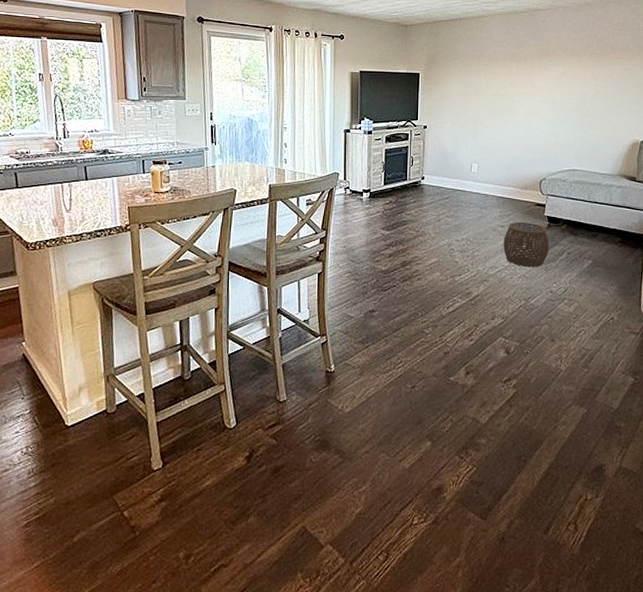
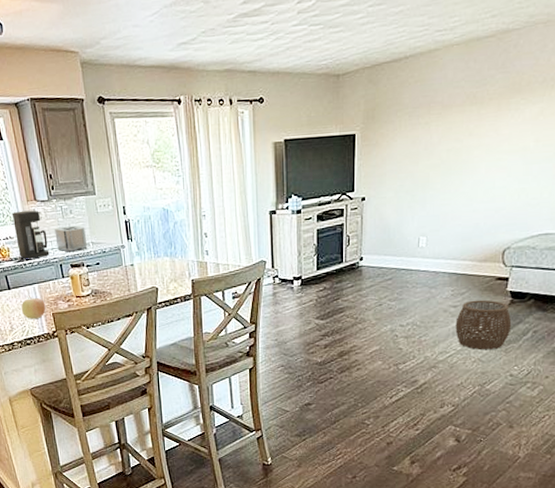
fruit: none [96,187,122,212] -> present [21,295,46,320]
coffee maker: none [100,107,133,153] -> present [12,210,50,259]
toaster: none [141,125,172,150] -> present [55,226,88,252]

